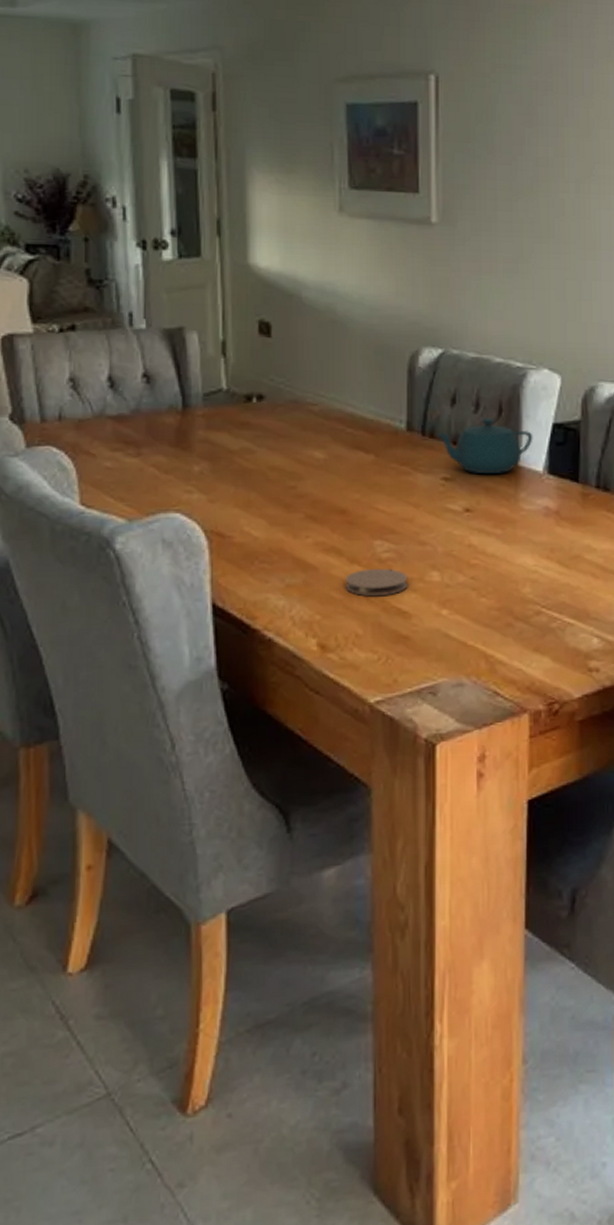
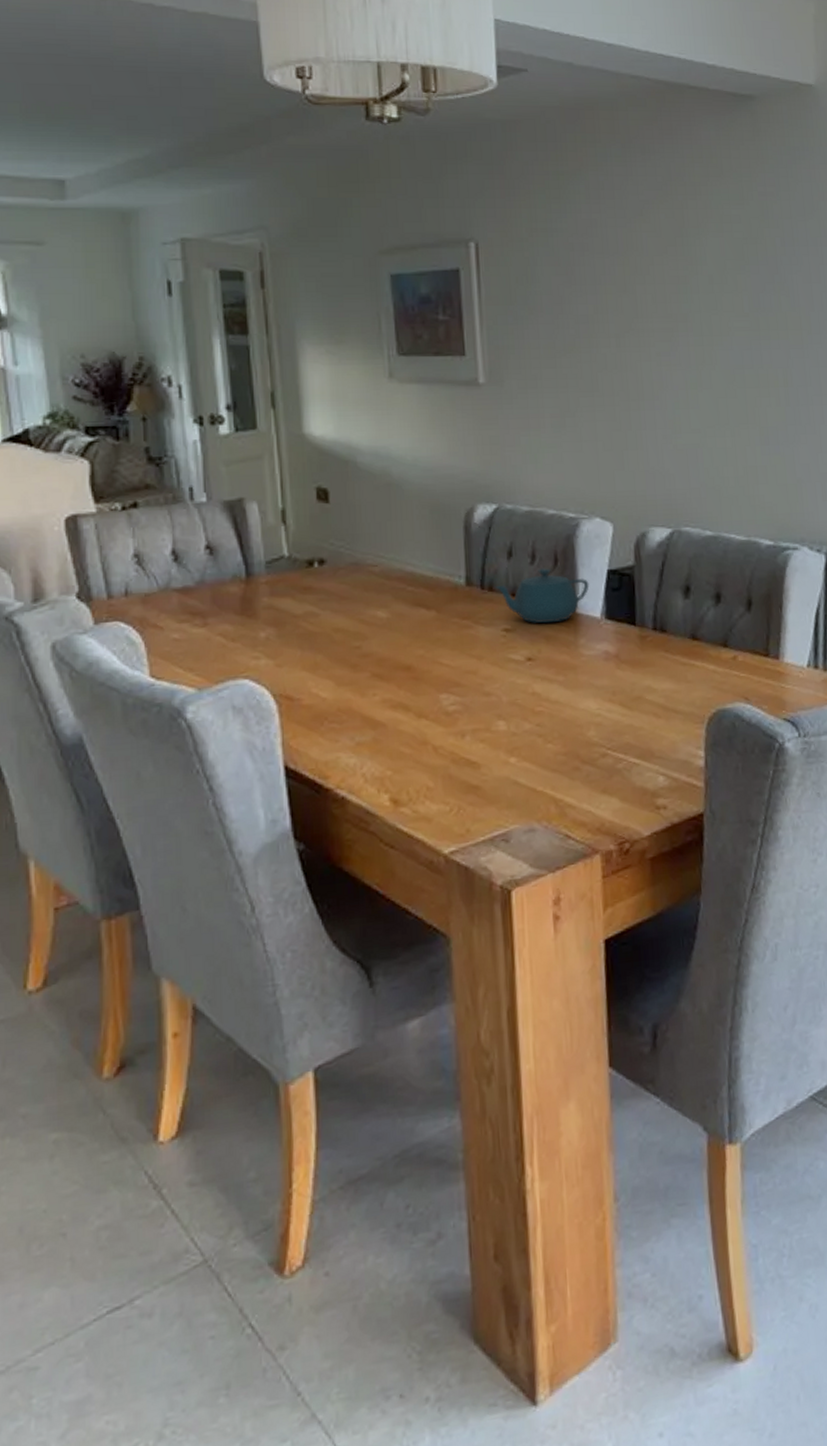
coaster: present [345,568,408,597] -> none [414,721,476,750]

